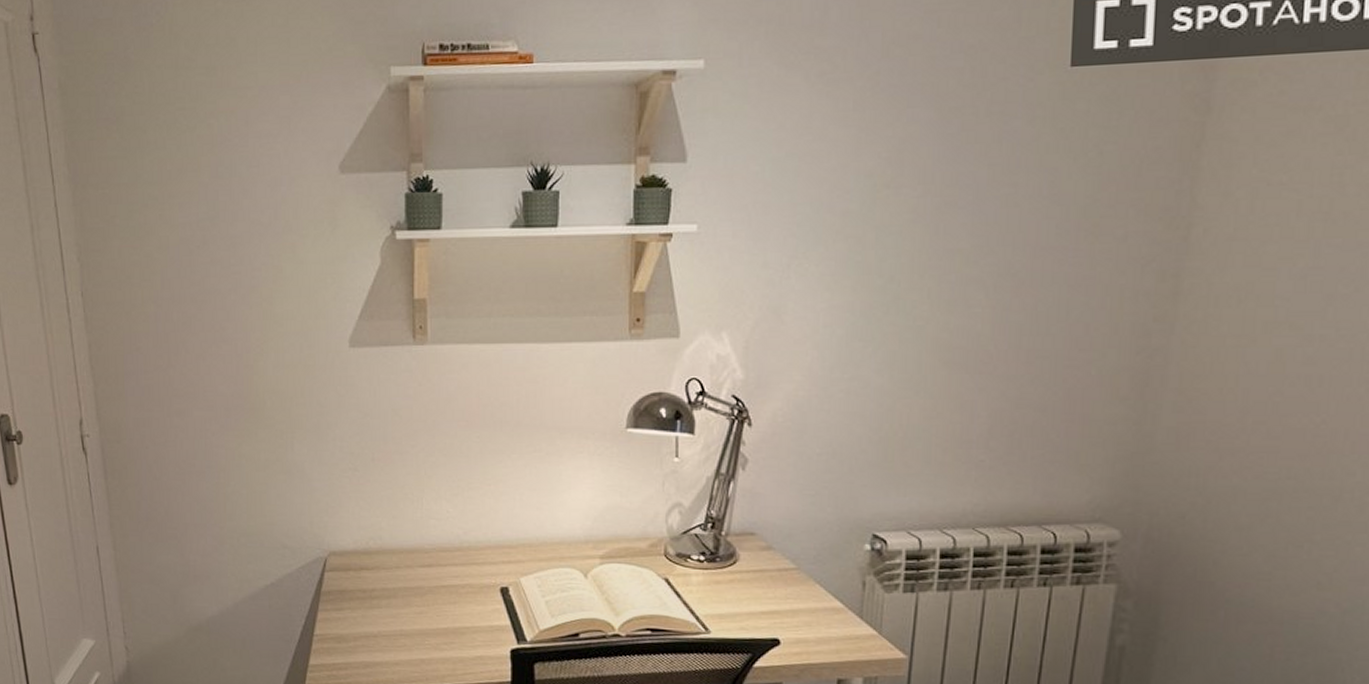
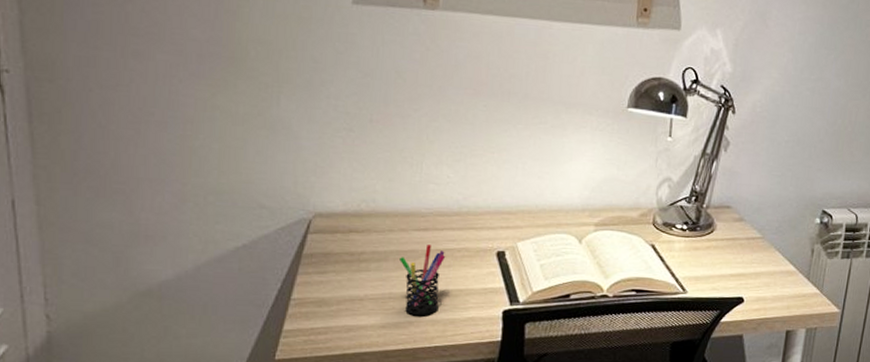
pen holder: none [408,581,451,653] -> present [400,245,446,315]

